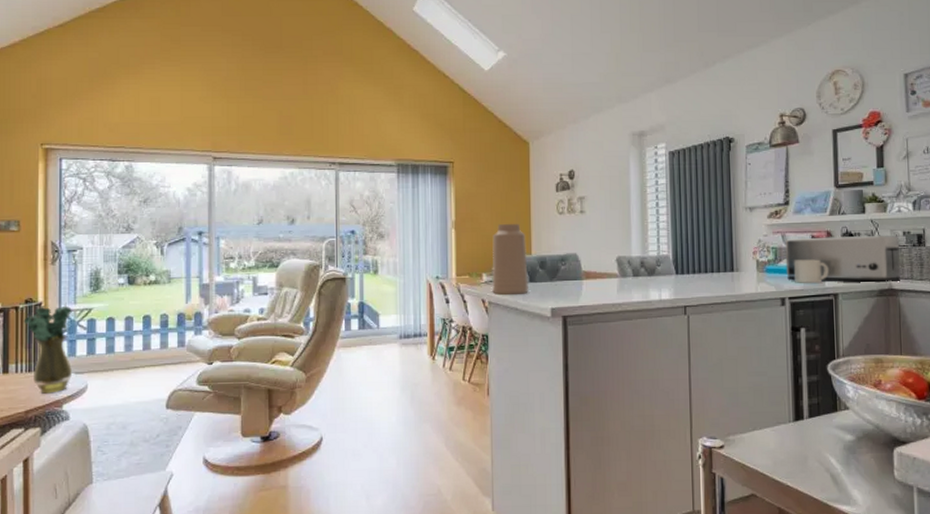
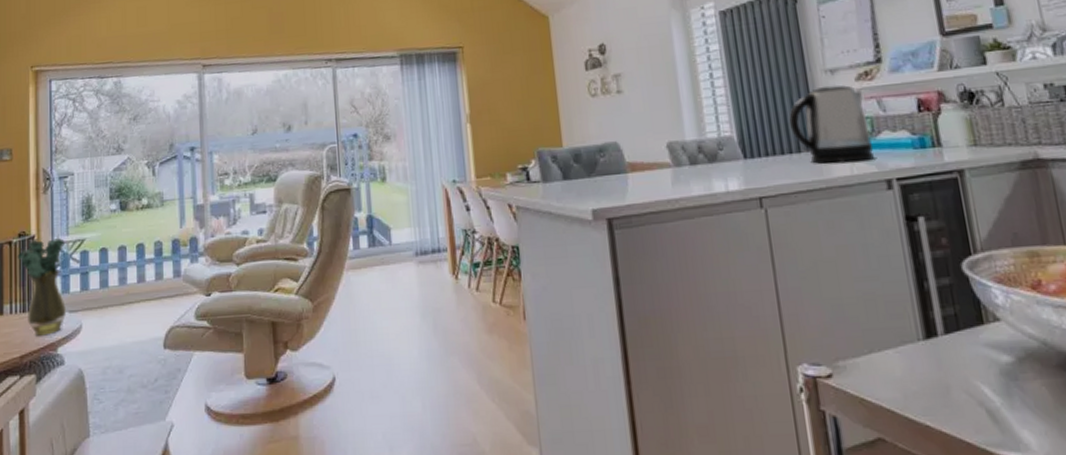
vase: present [492,223,530,296] -> none [514,111,564,199]
kettle: none [714,220,775,283] -> present [789,84,875,164]
toaster: present [785,235,901,283] -> none [882,89,1049,157]
mug: present [794,259,829,283] -> none [897,127,947,160]

